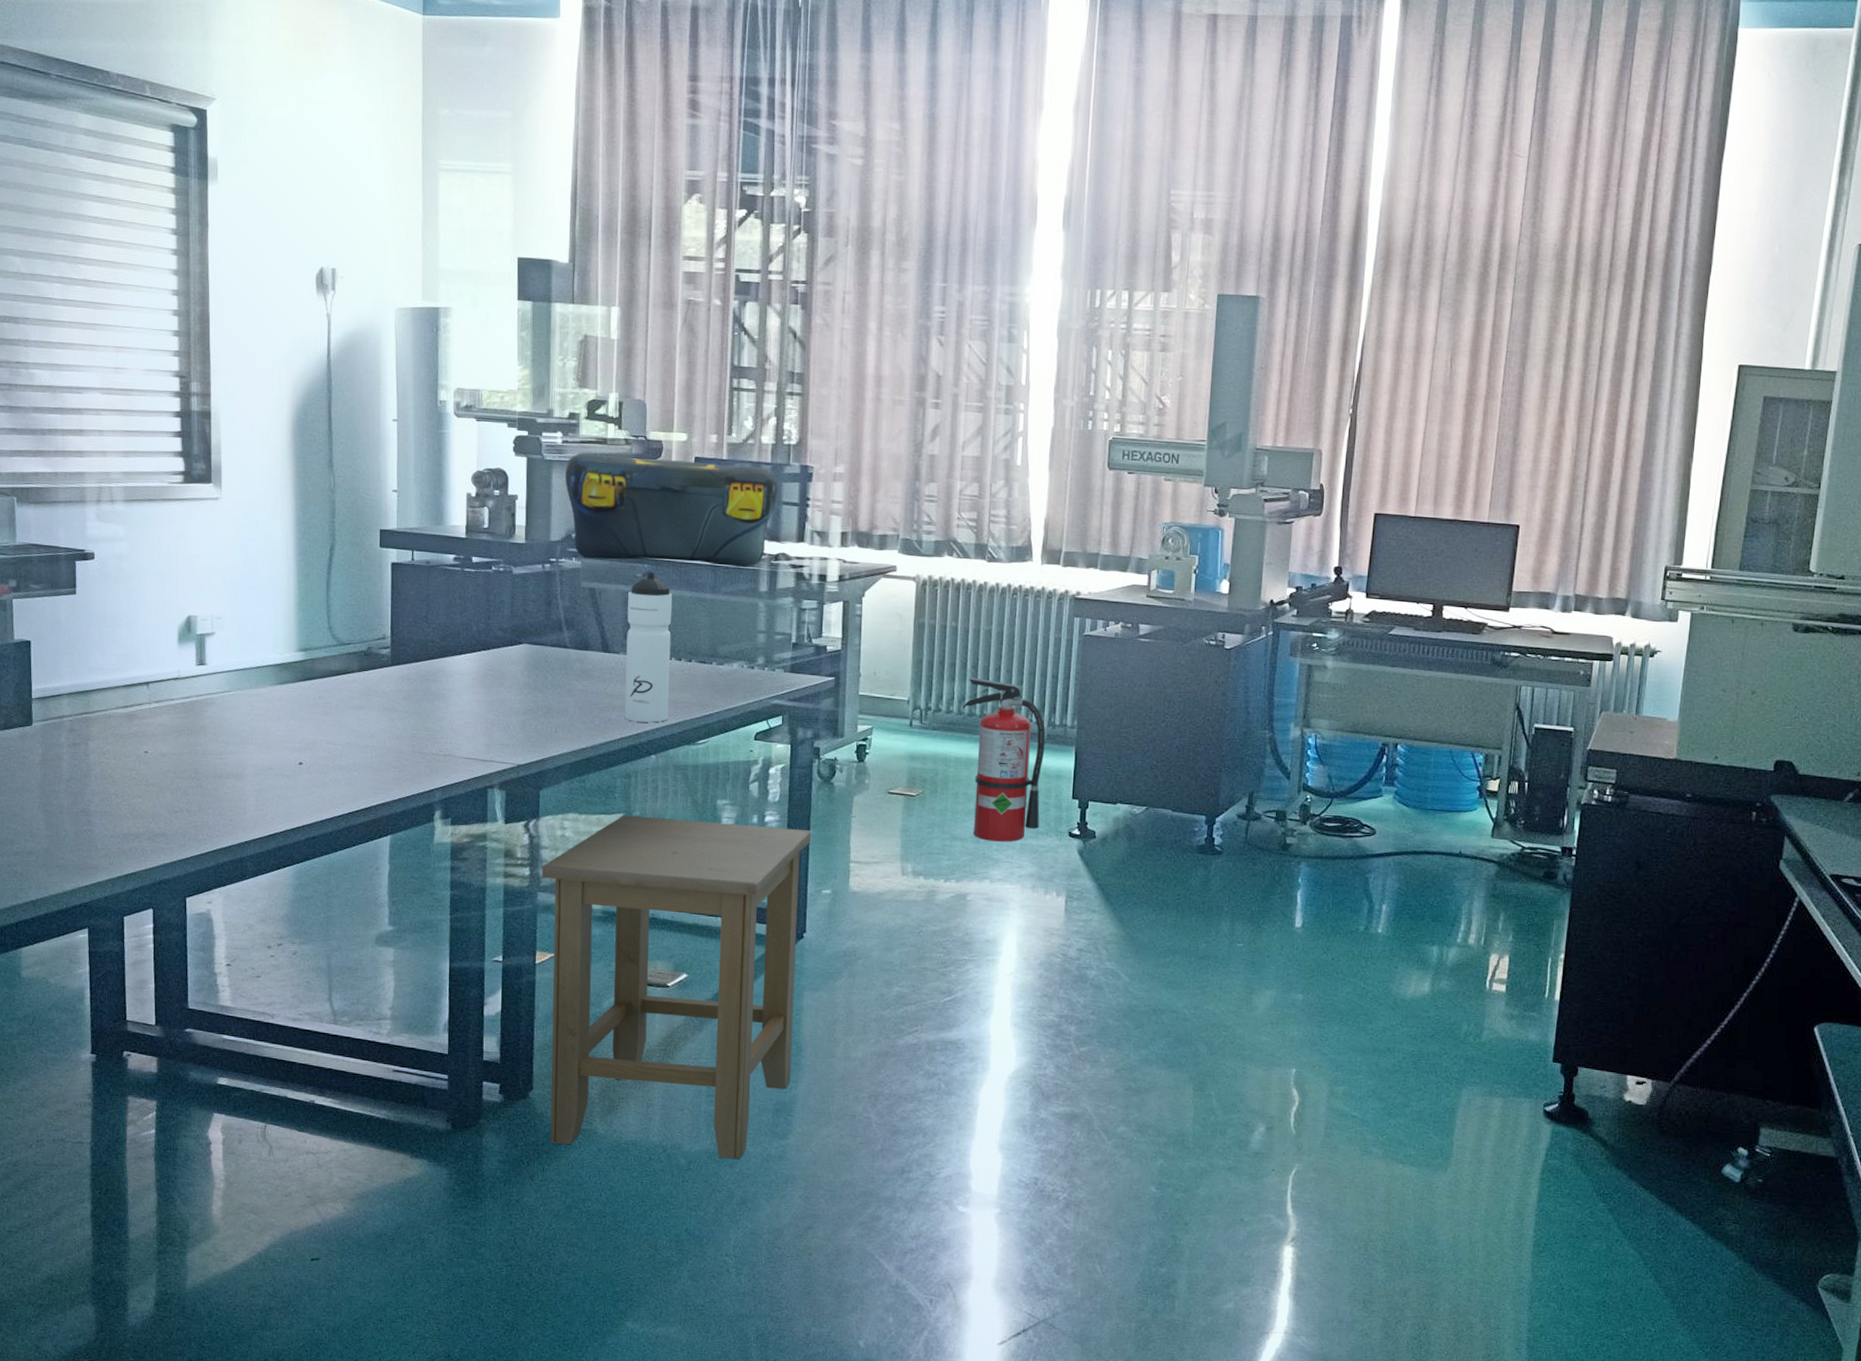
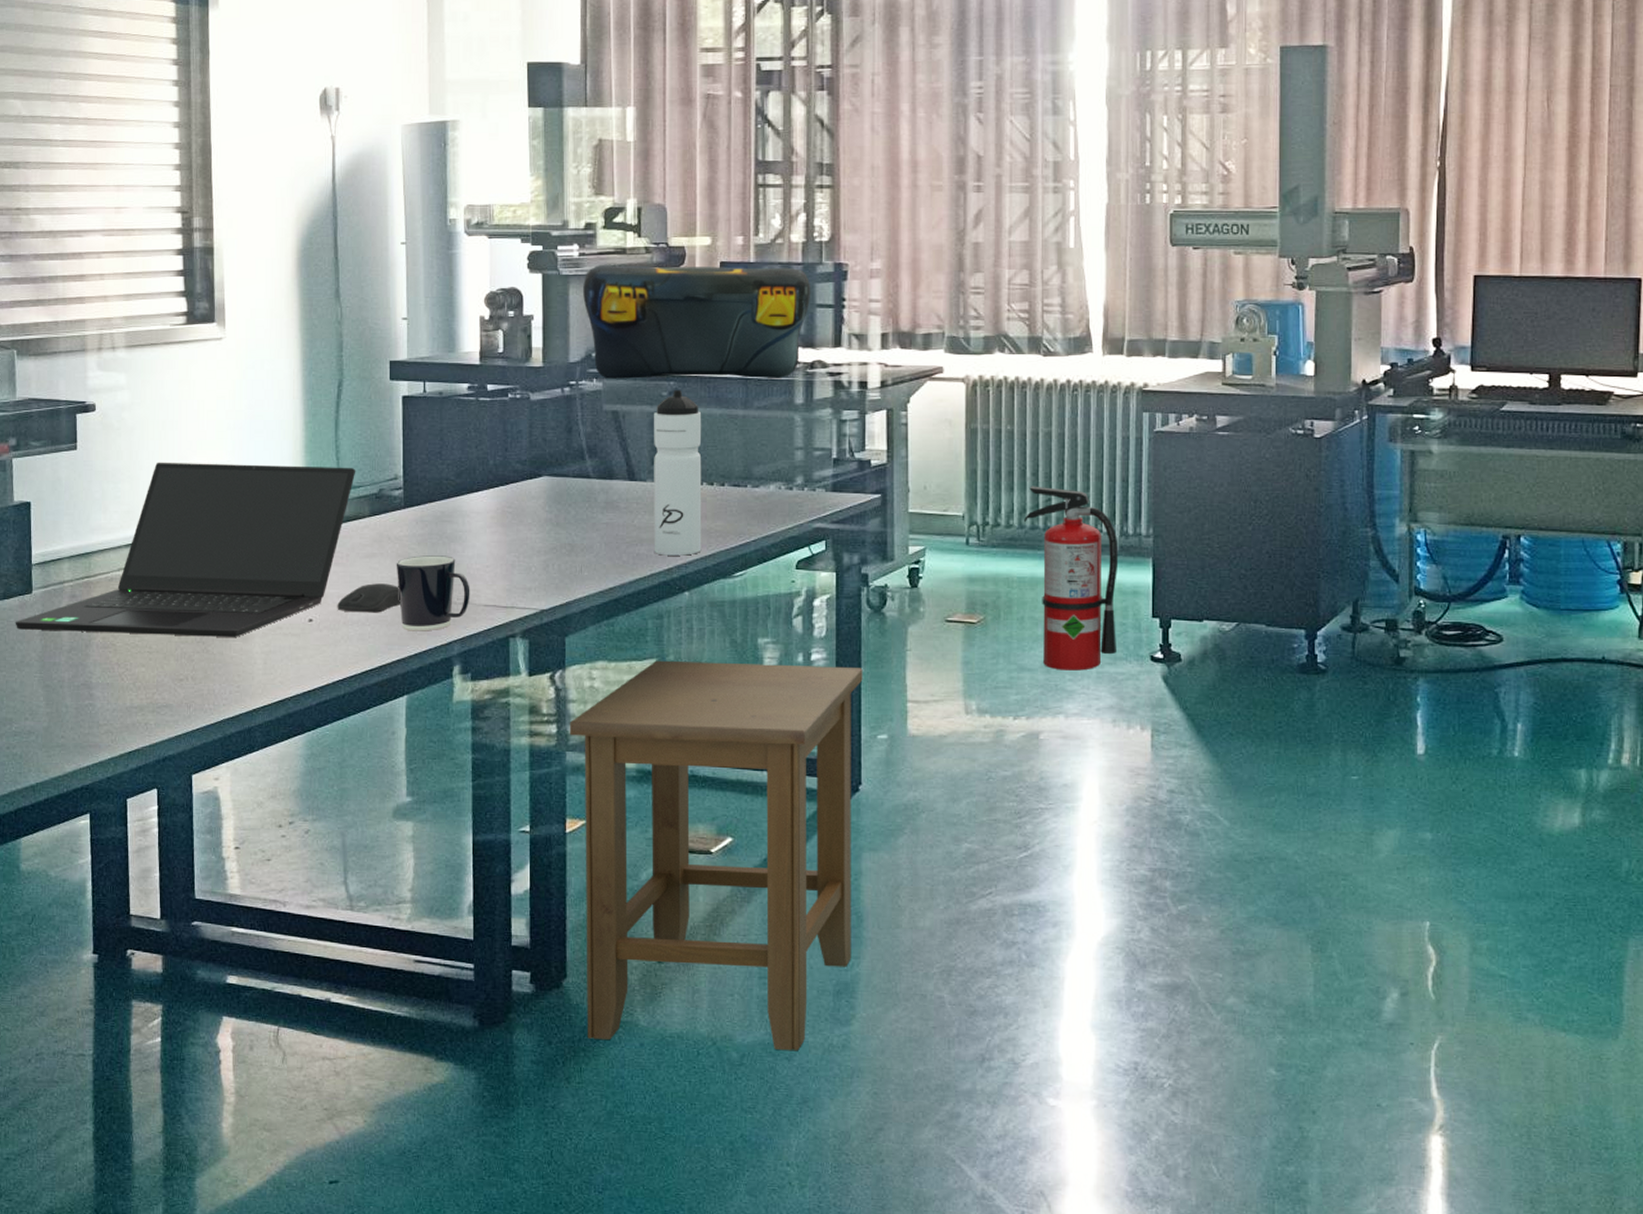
laptop: none [15,610,346,775] -> present [15,462,356,637]
computer mouse: none [326,733,386,760] -> present [337,583,400,613]
mug: none [382,710,452,779] -> present [396,555,470,631]

